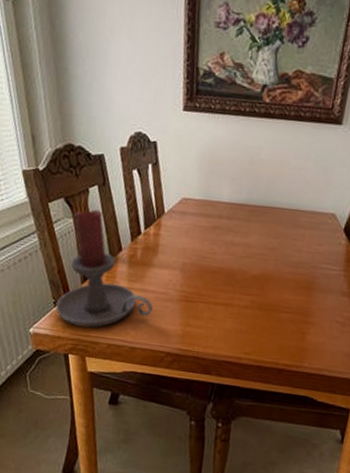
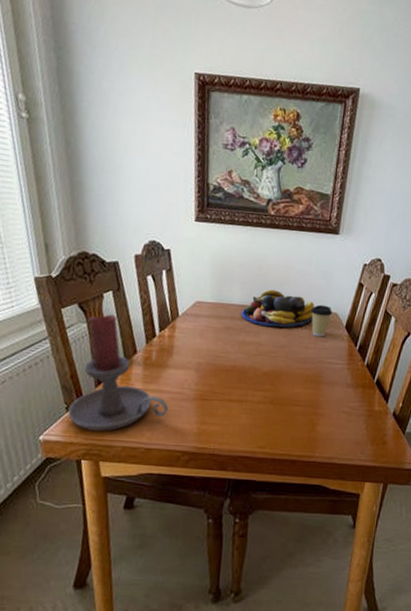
fruit bowl: none [229,186,310,229] -> present [241,289,315,328]
coffee cup: none [305,204,330,240] -> present [310,304,332,337]

